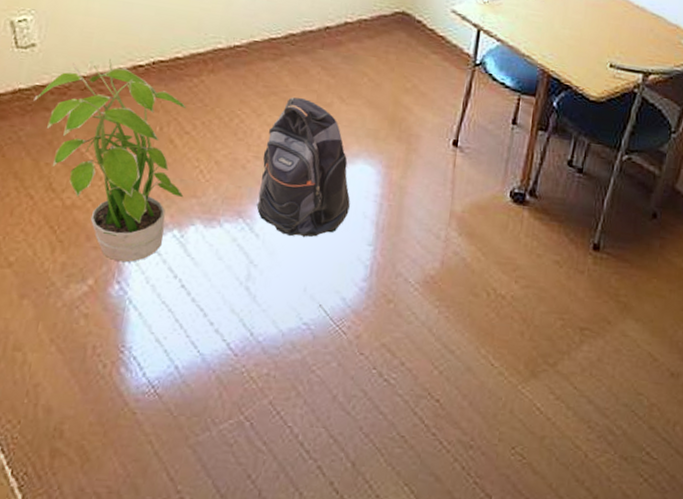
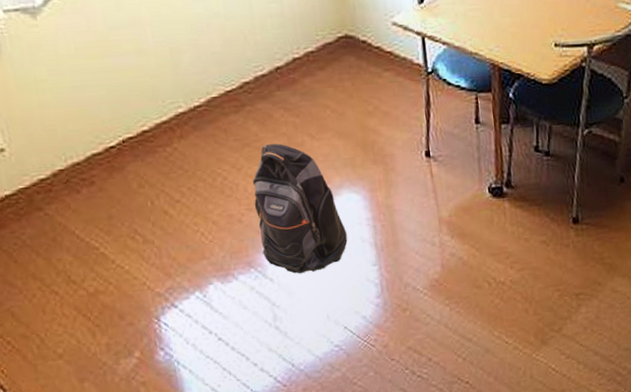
potted plant: present [34,58,186,263] -> none [22,146,194,331]

